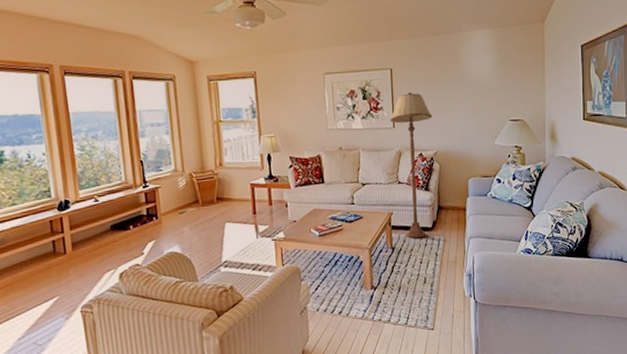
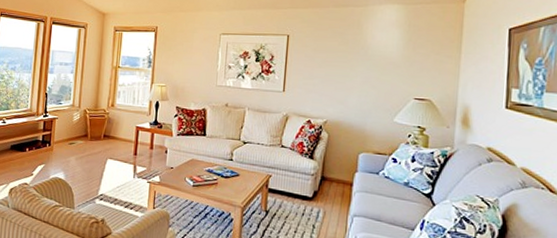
floor lamp: present [390,92,433,238] -> none [281,59,327,206]

